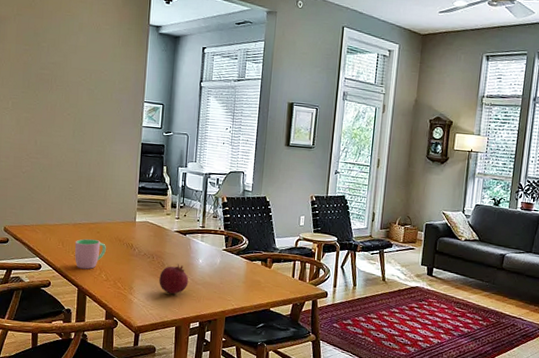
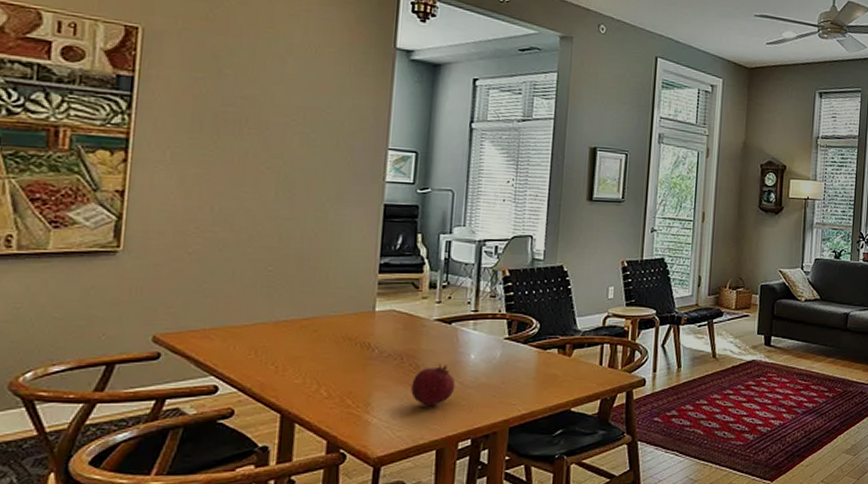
cup: present [74,238,106,269] -> none [275,342,328,385]

